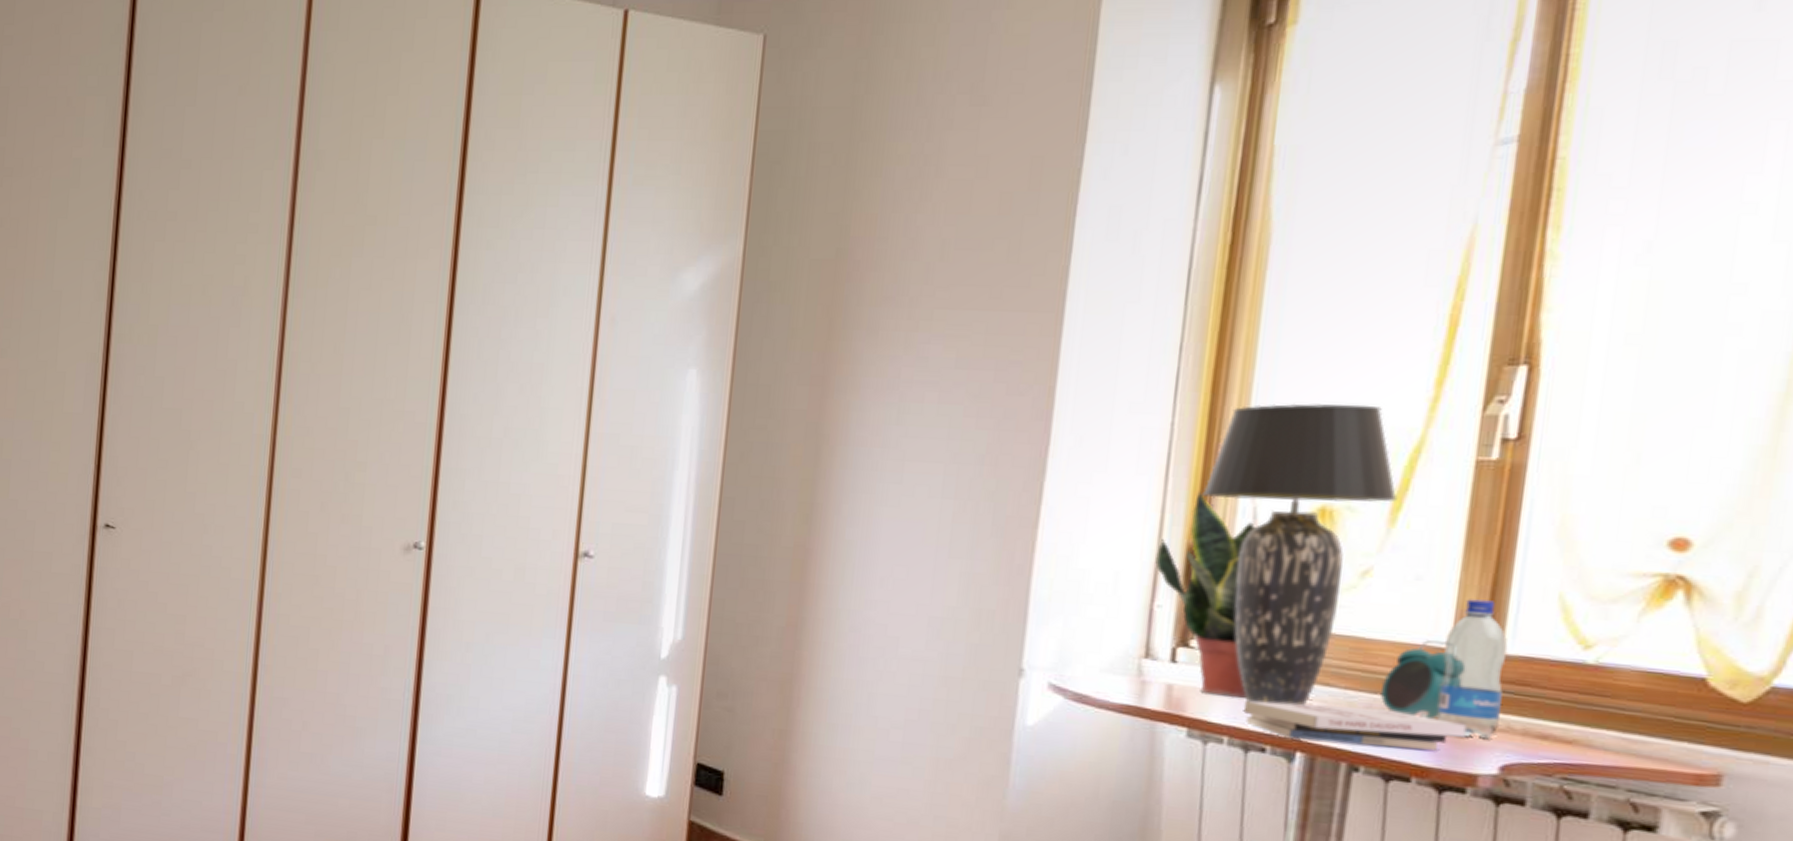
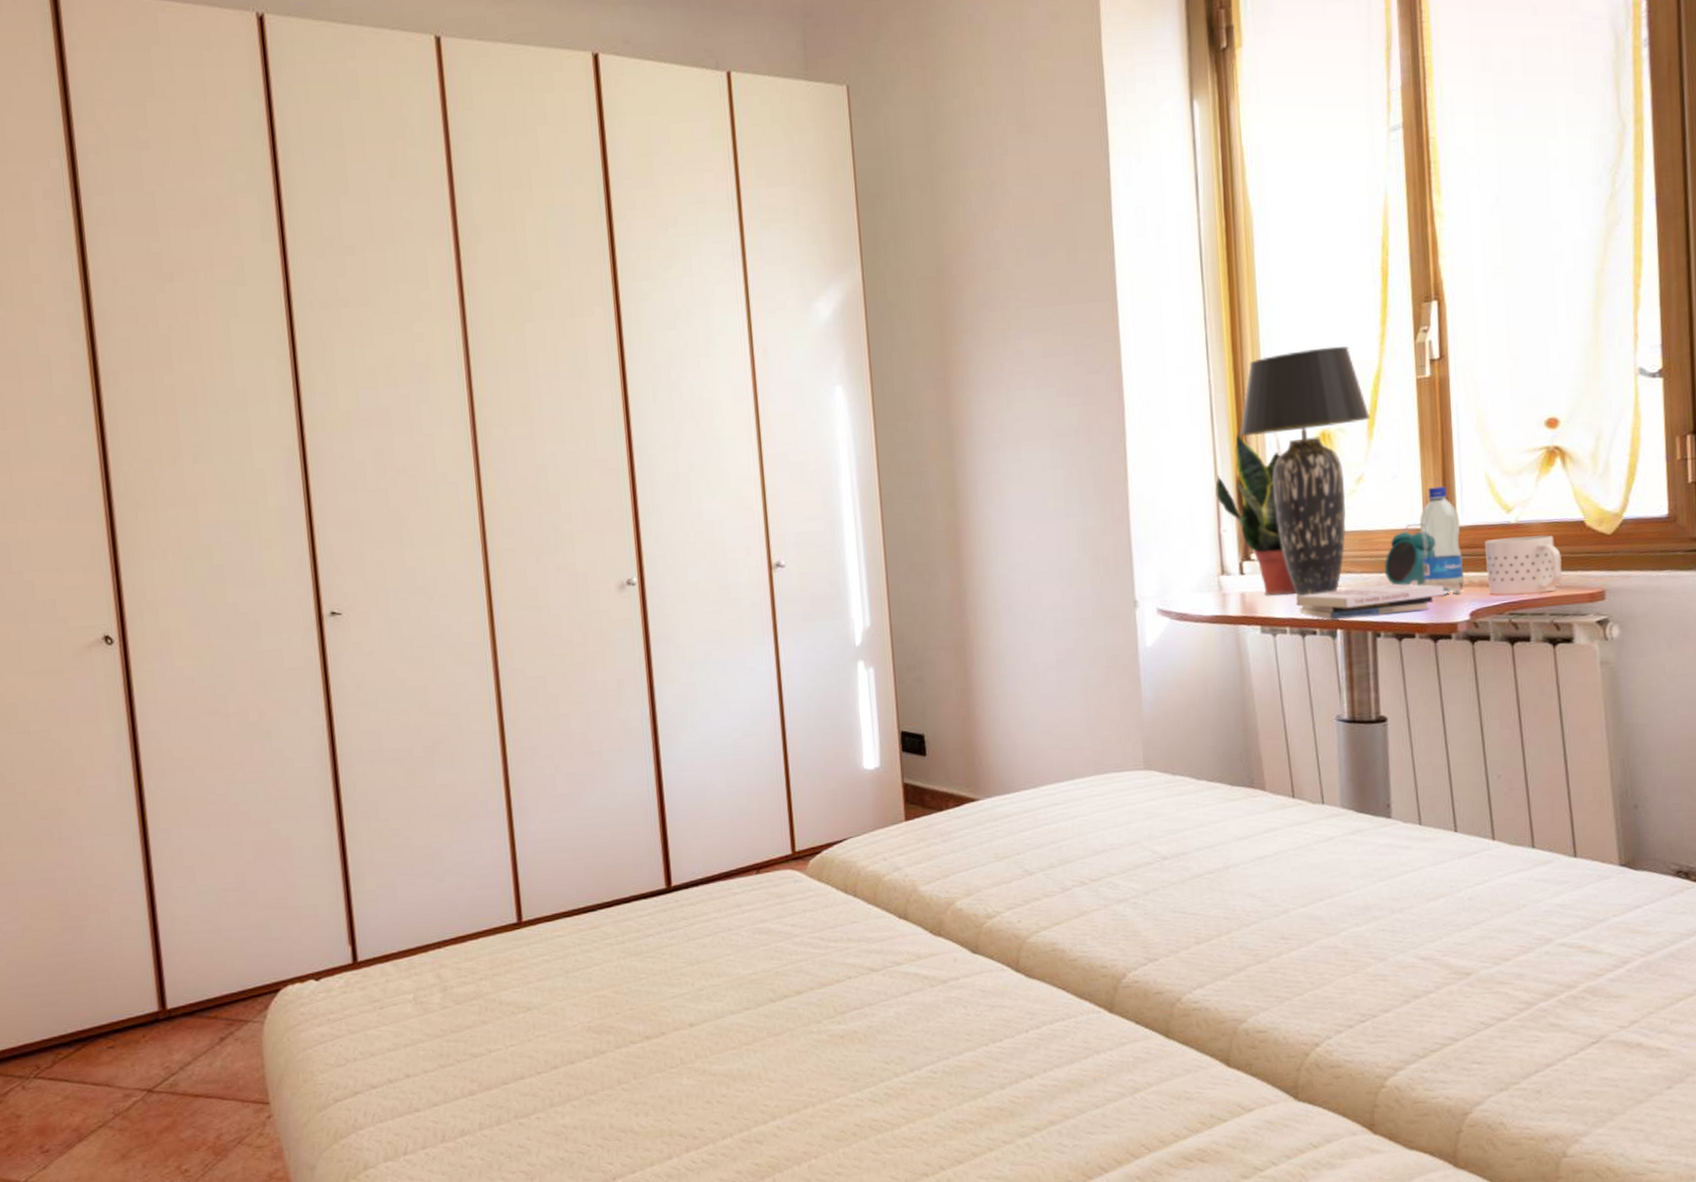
mug: none [1534,679,1660,762] -> present [1485,535,1562,596]

